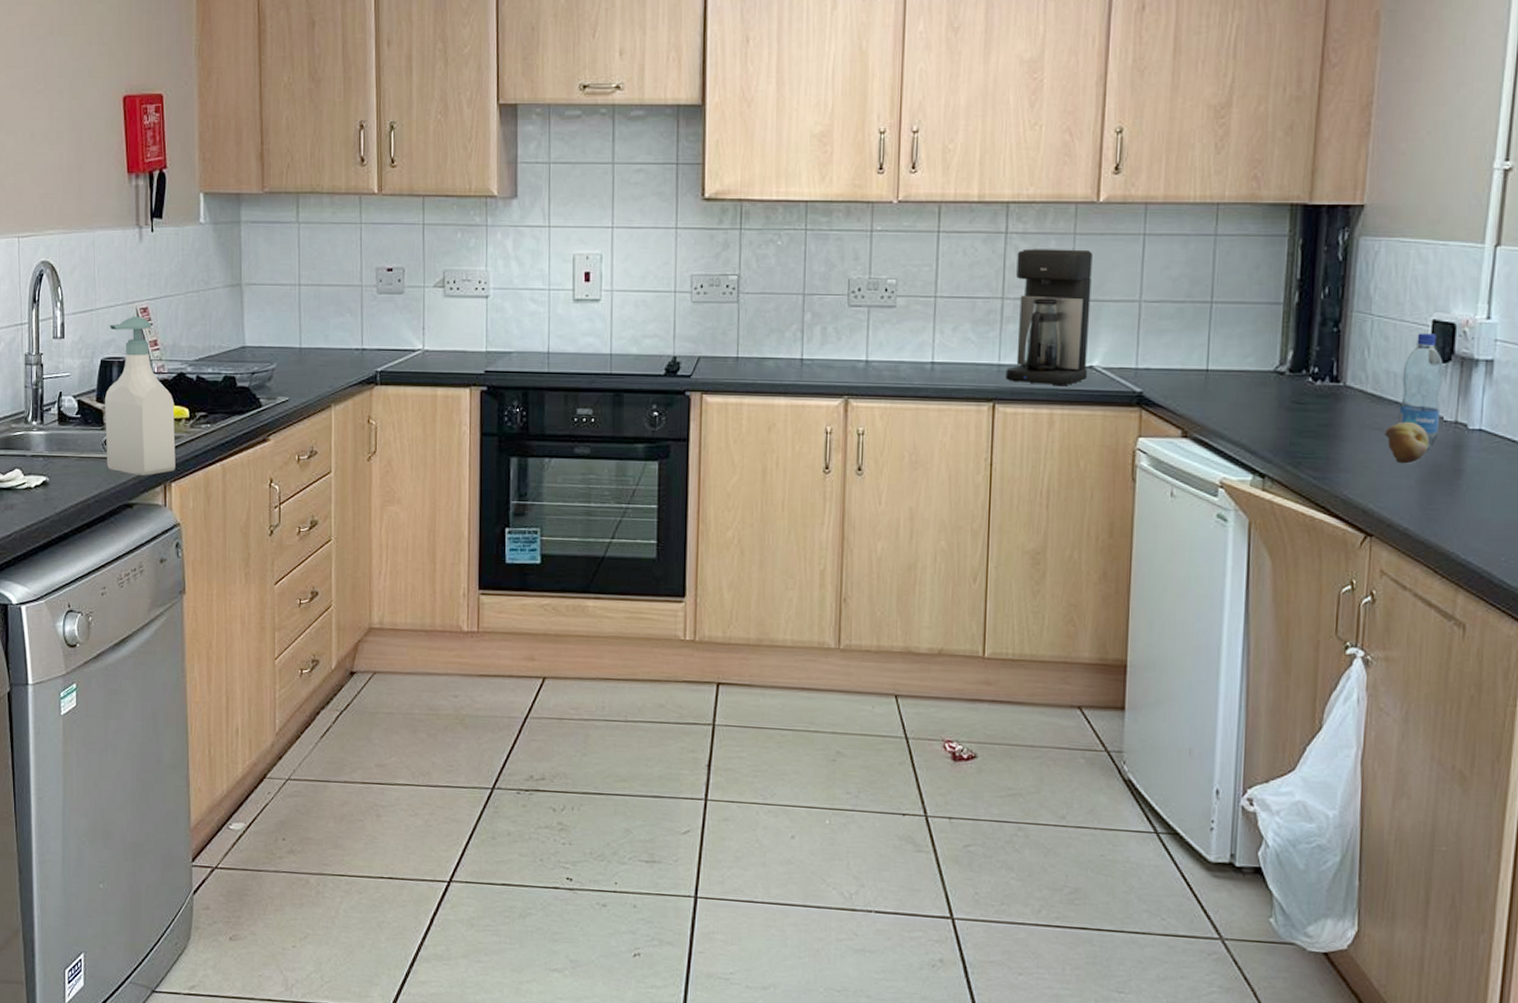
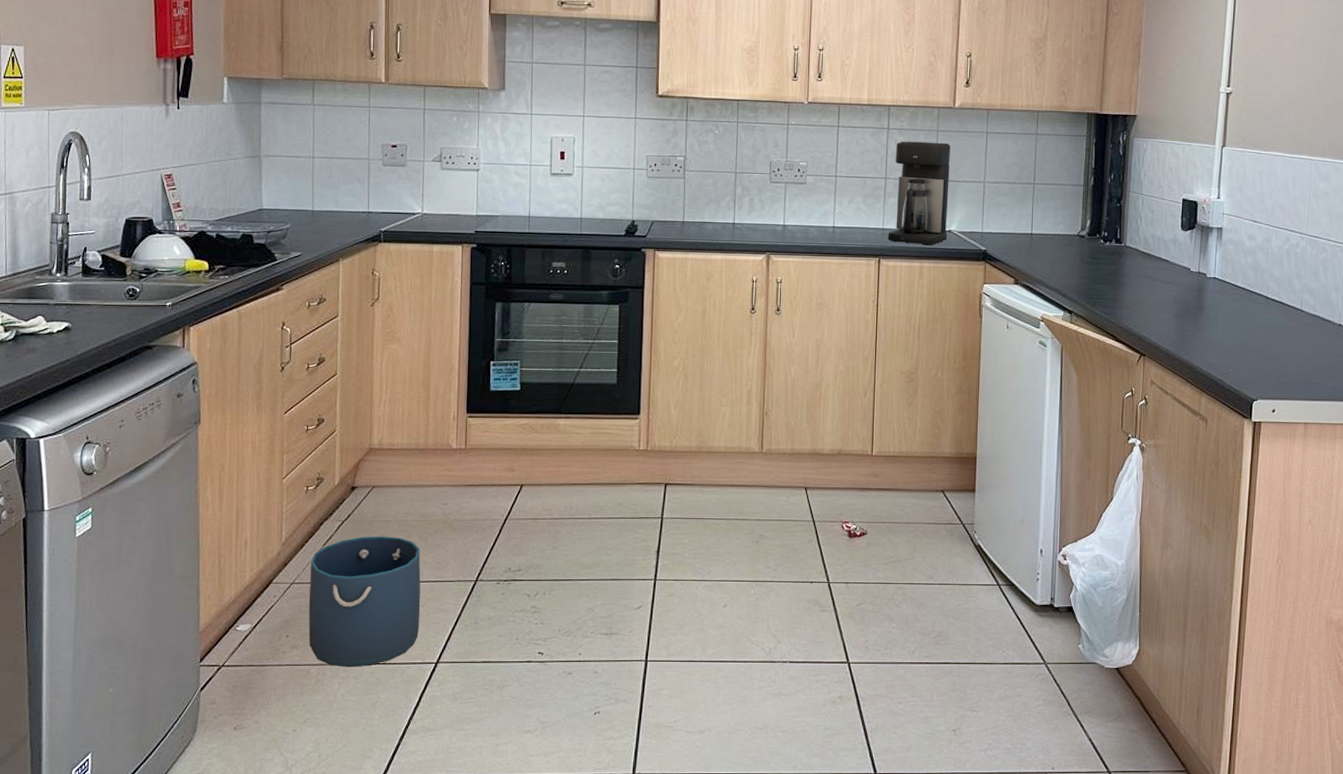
soap bottle: present [104,316,176,477] -> none [127,181,195,322]
bucket: none [306,730,430,880] -> present [308,536,421,667]
fruit: present [1385,422,1430,464] -> none [1152,272,1182,303]
bottle: present [1398,333,1445,450] -> none [1161,208,1191,292]

